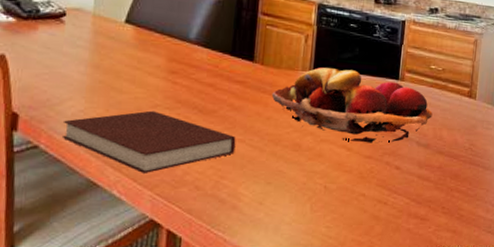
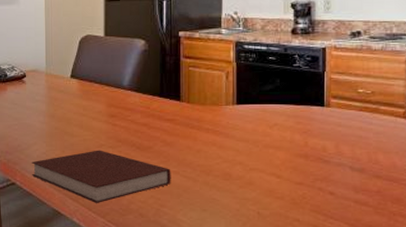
fruit basket: present [271,67,433,143] -> none [199,101,365,170]

